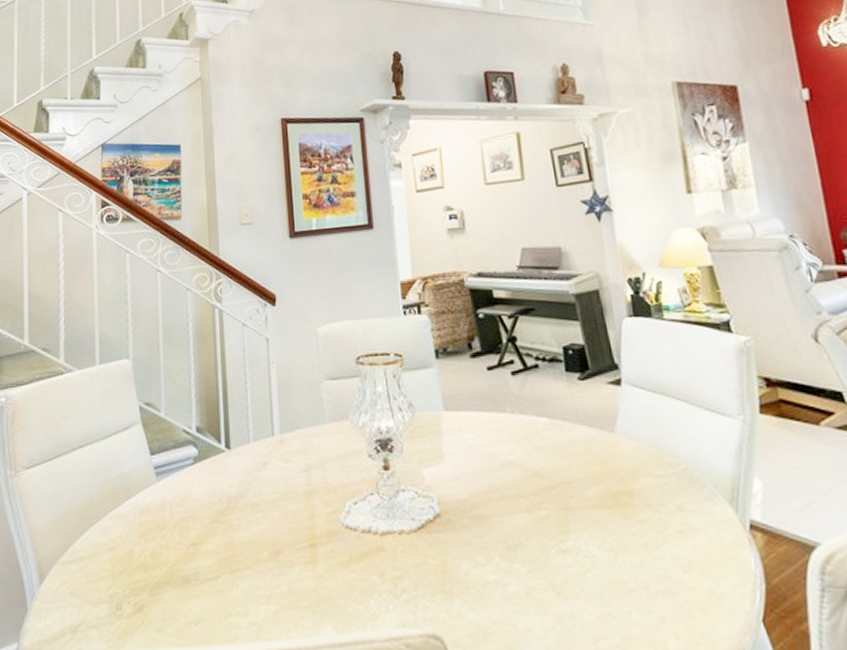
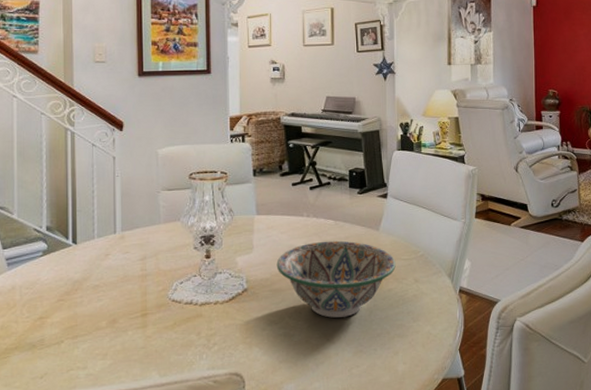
decorative bowl: none [475,447,646,560] -> present [276,240,396,318]

